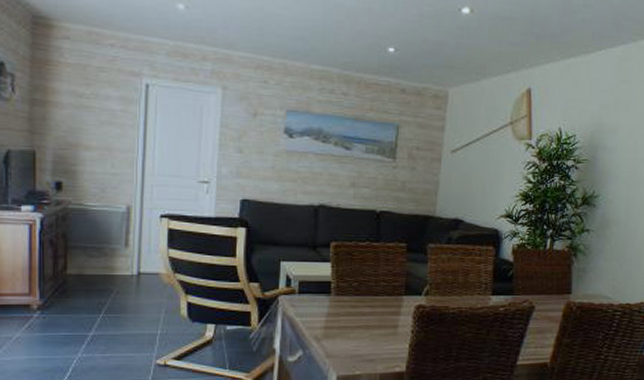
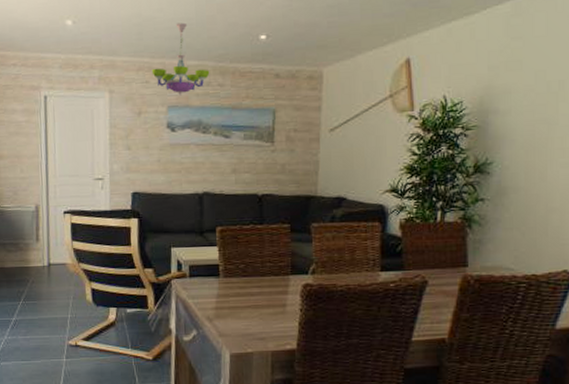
chandelier: none [271,23,334,101] -> present [151,22,210,96]

